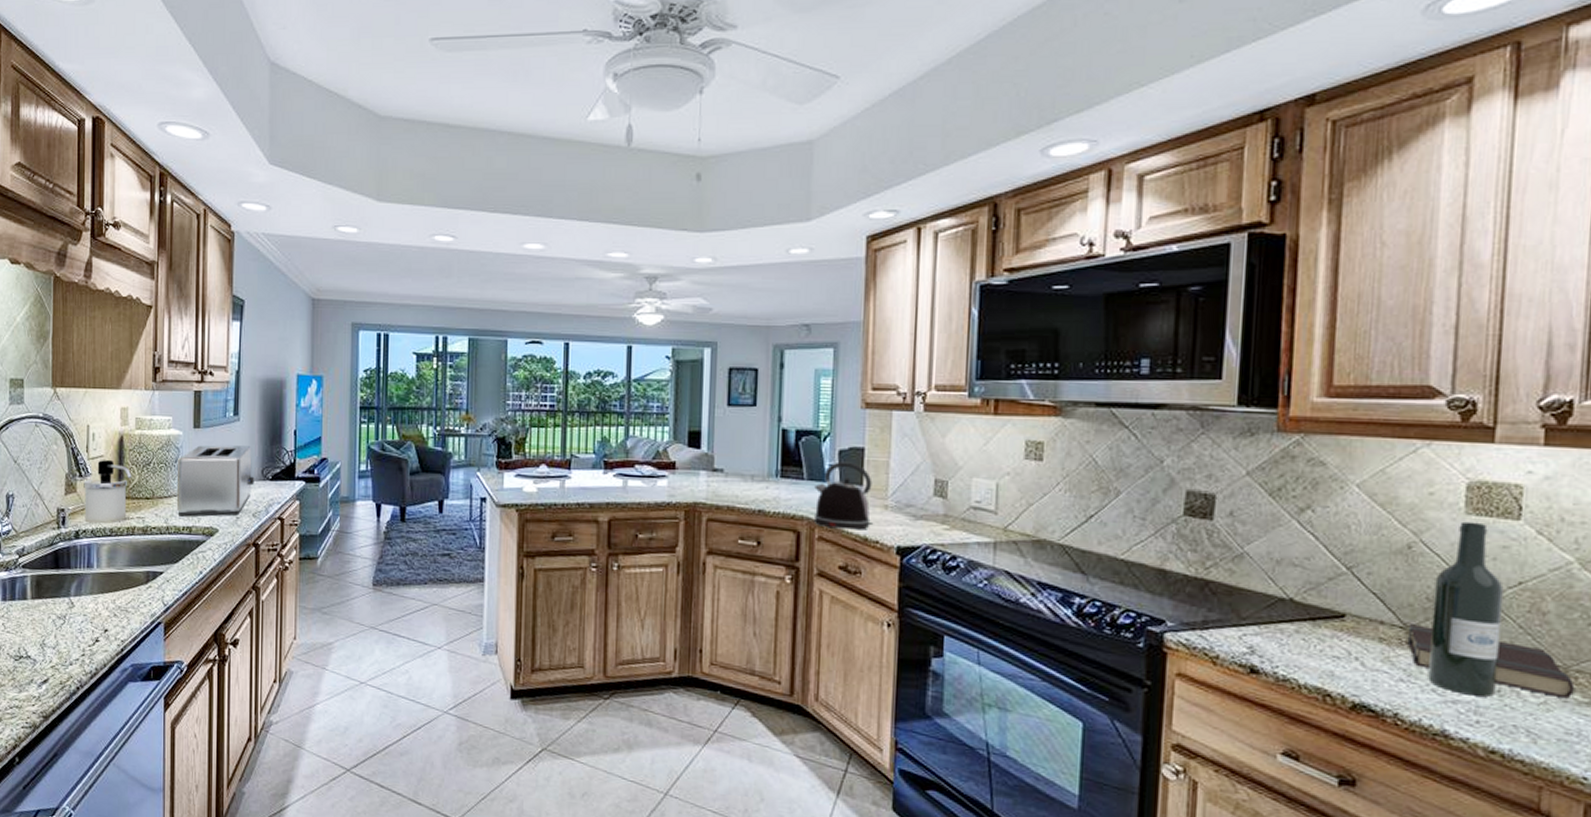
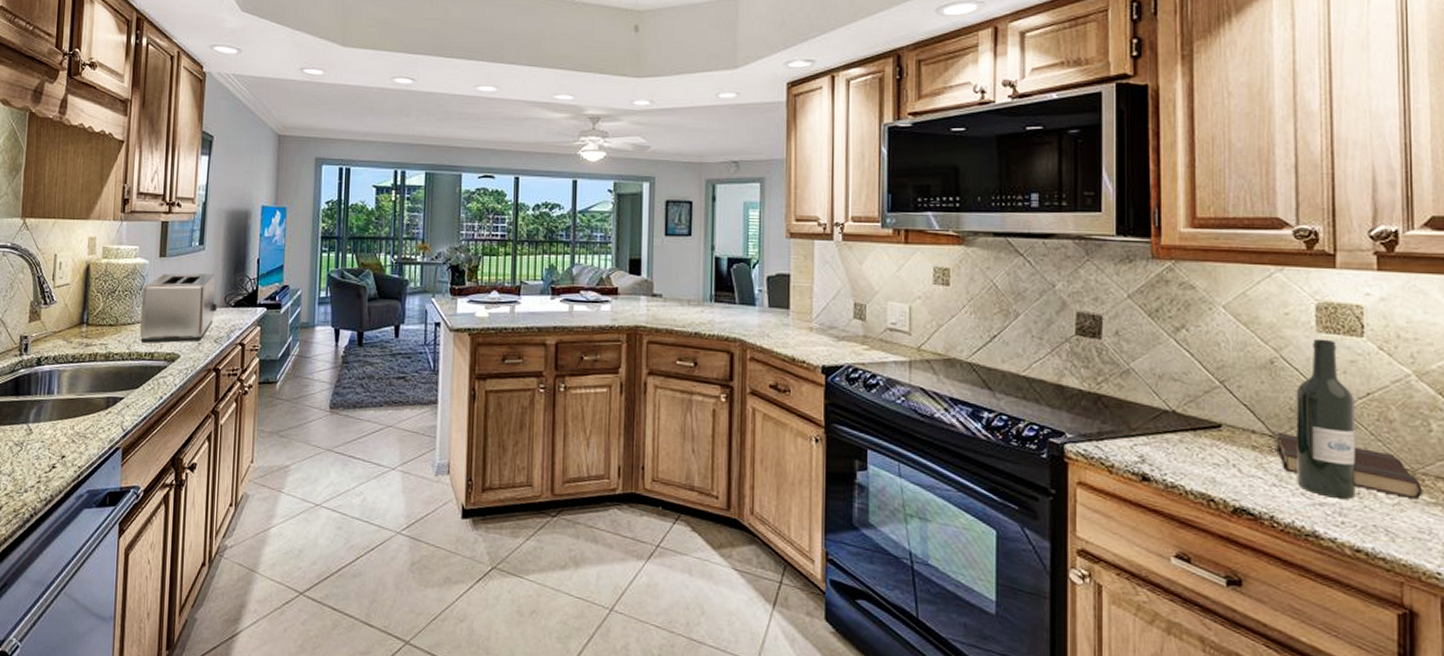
soap dispenser: present [84,460,132,524] -> none [47,288,97,351]
kettle: present [813,461,874,530] -> none [745,287,800,351]

